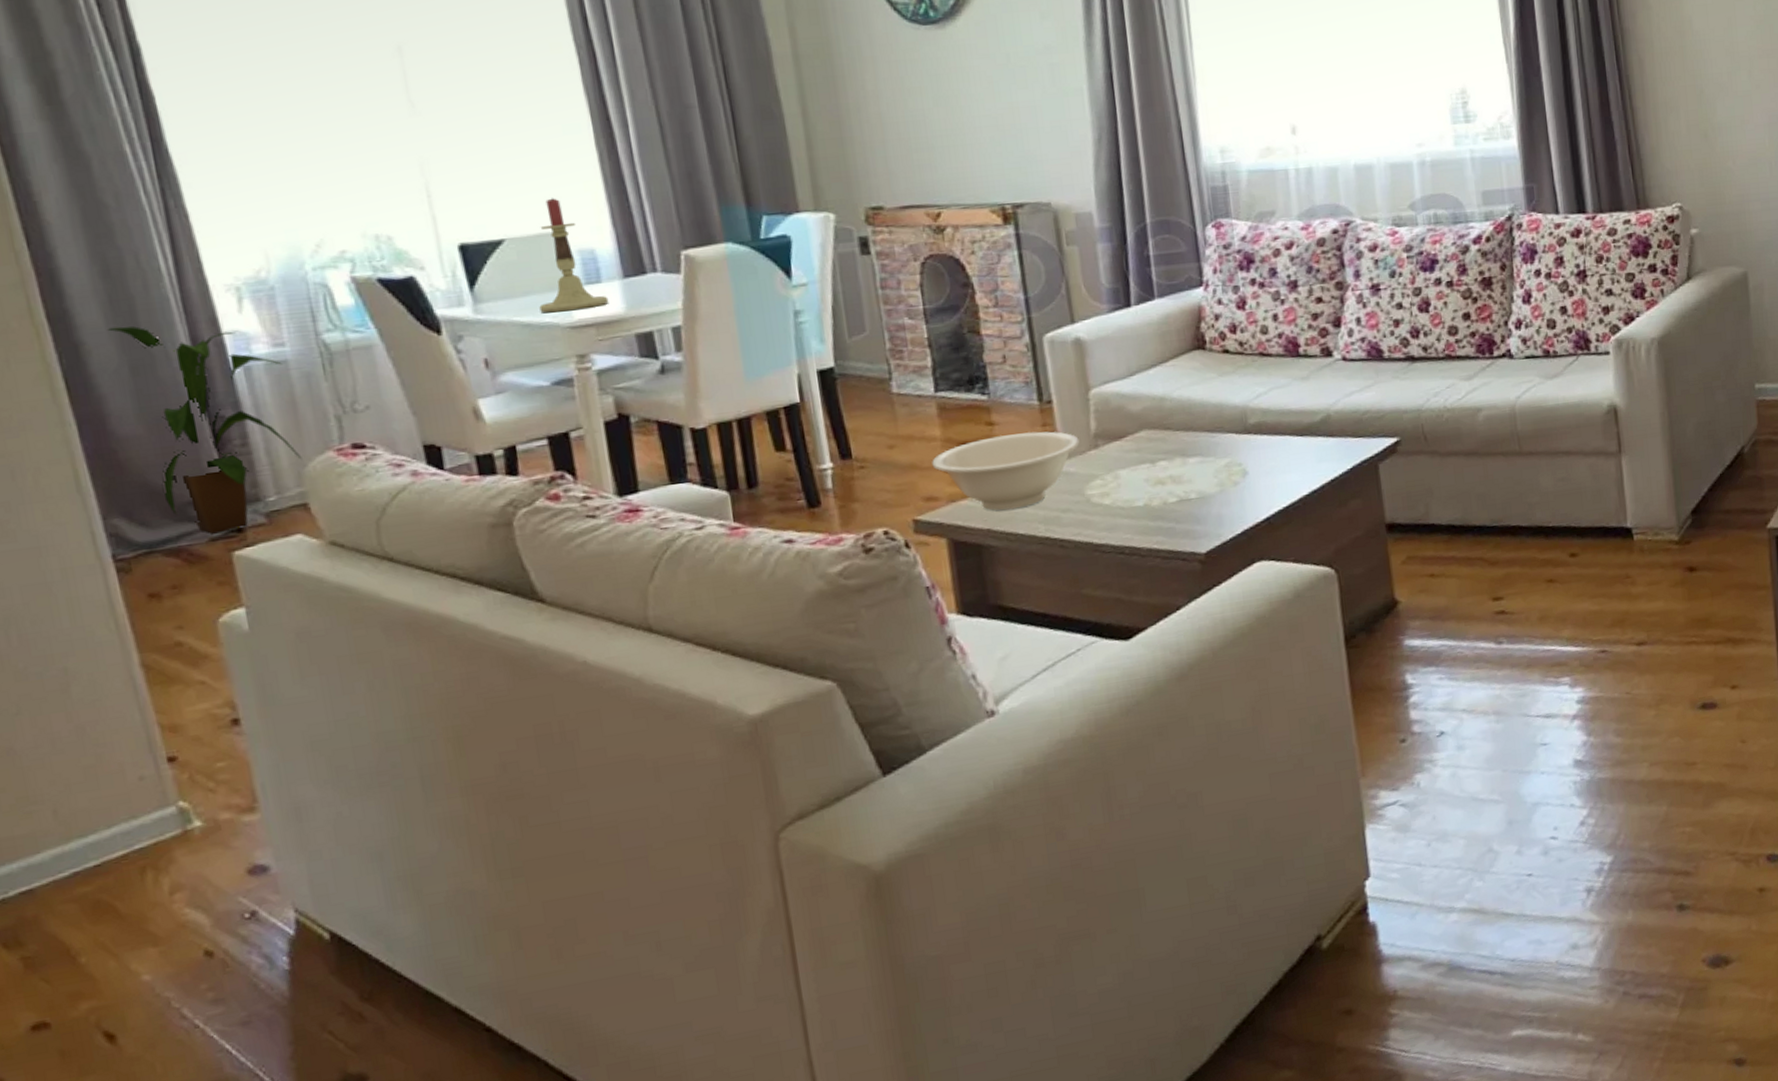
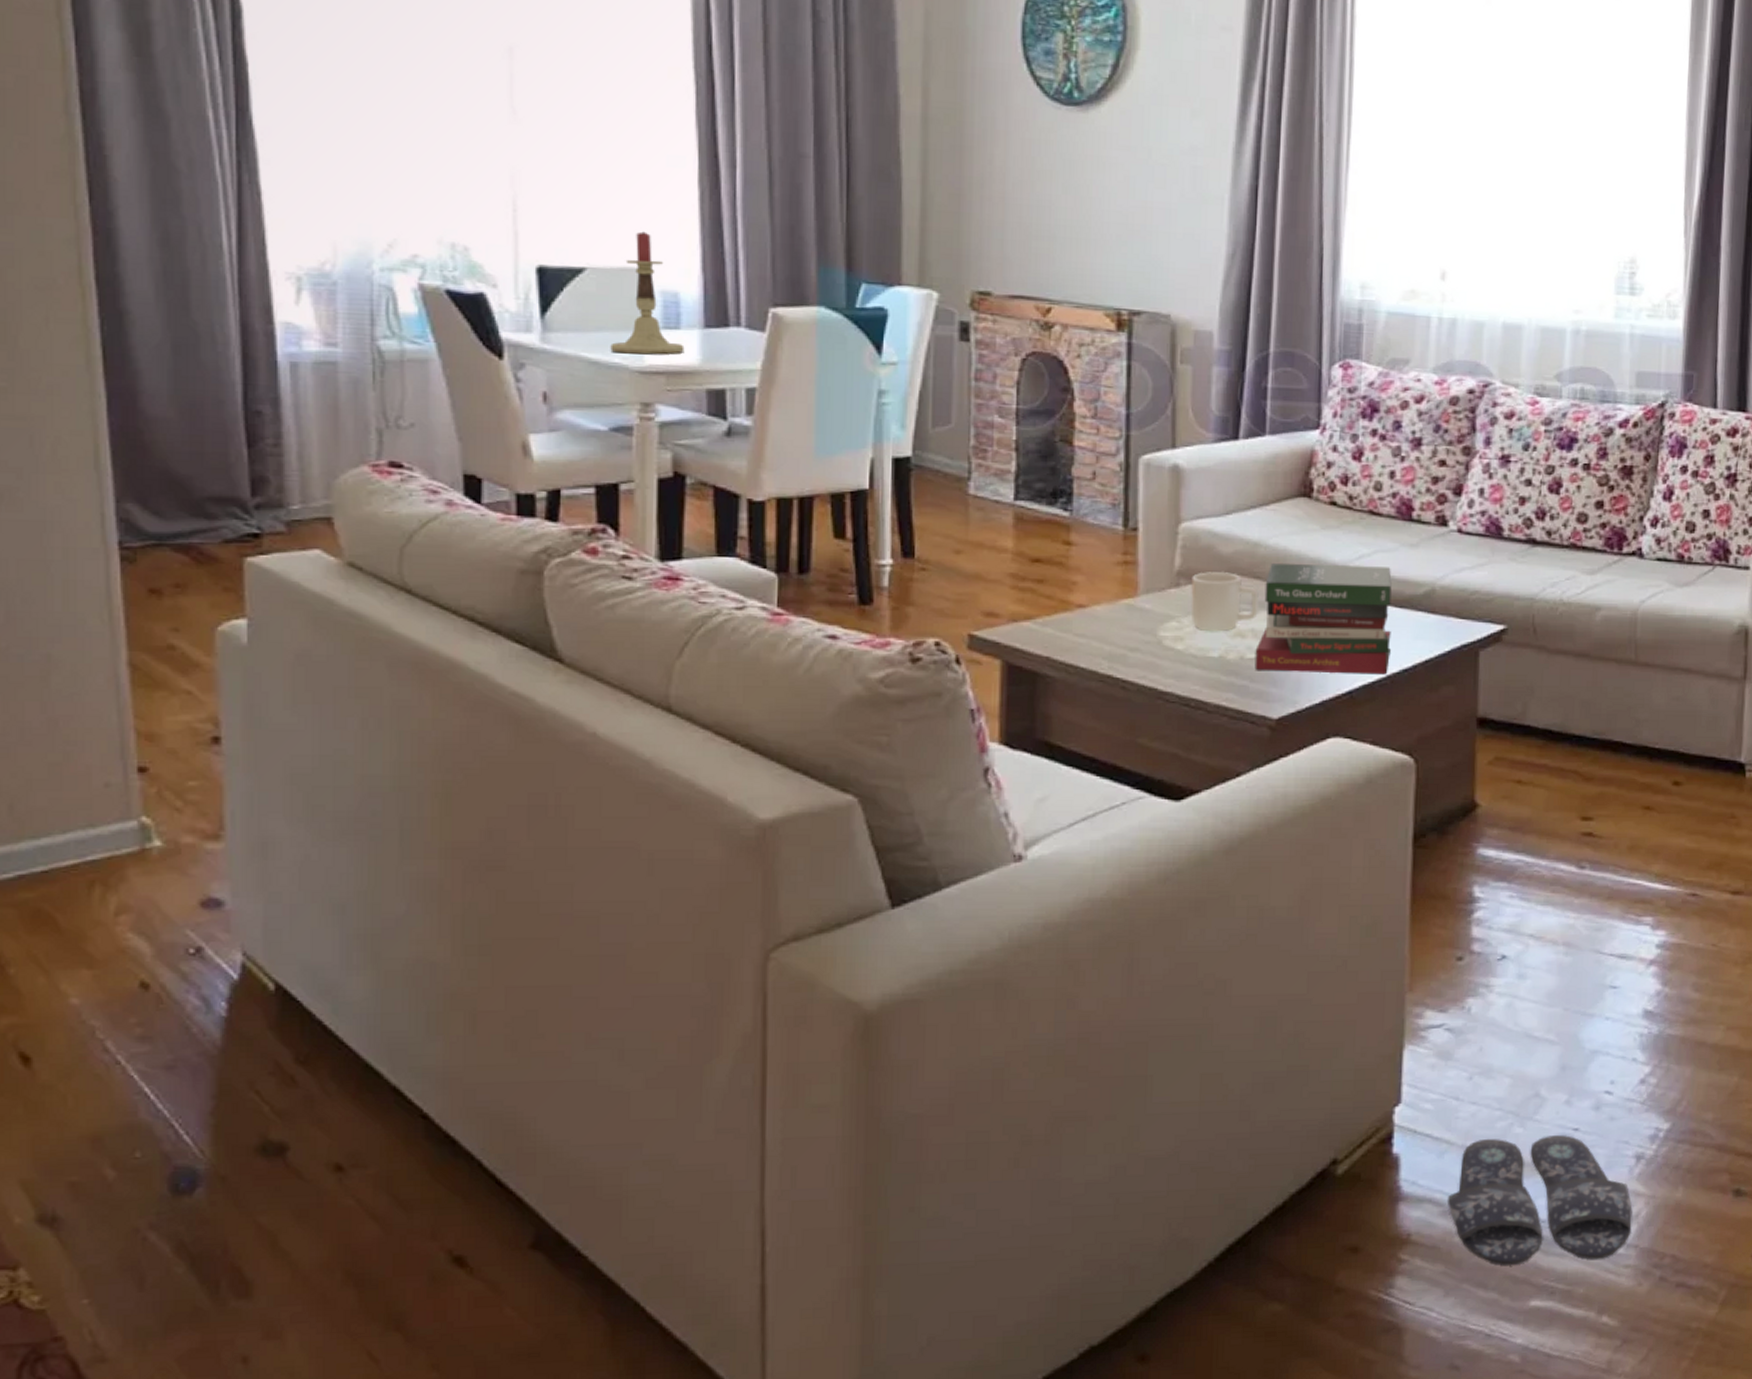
house plant: present [107,326,302,534] -> none [155,300,335,535]
decorative bowl: present [932,431,1080,511] -> none [999,558,1160,640]
mug: none [1108,428,1174,485] -> present [1190,572,1259,632]
books: none [1175,401,1299,512] -> present [1254,564,1392,675]
slippers: none [1424,881,1592,1005] -> present [1446,1135,1633,1265]

